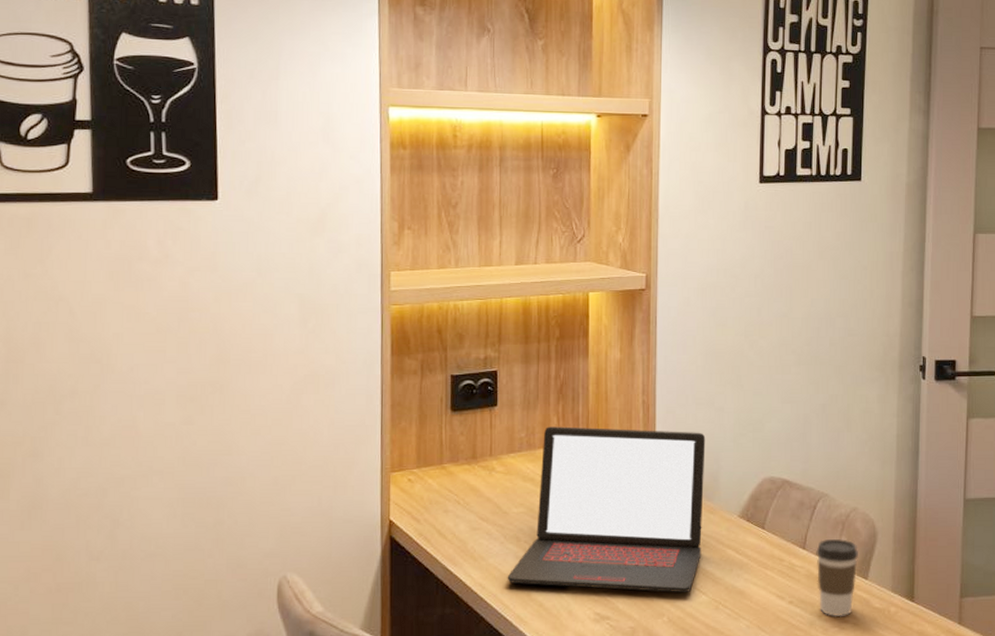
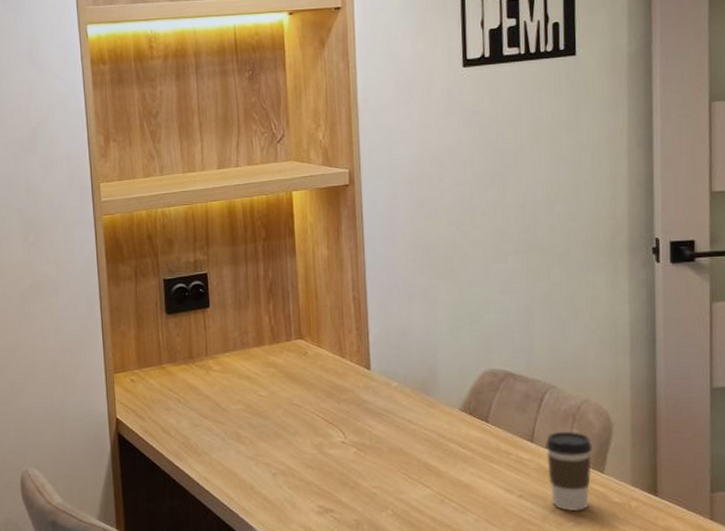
laptop: present [507,426,706,593] -> none [230,325,423,487]

